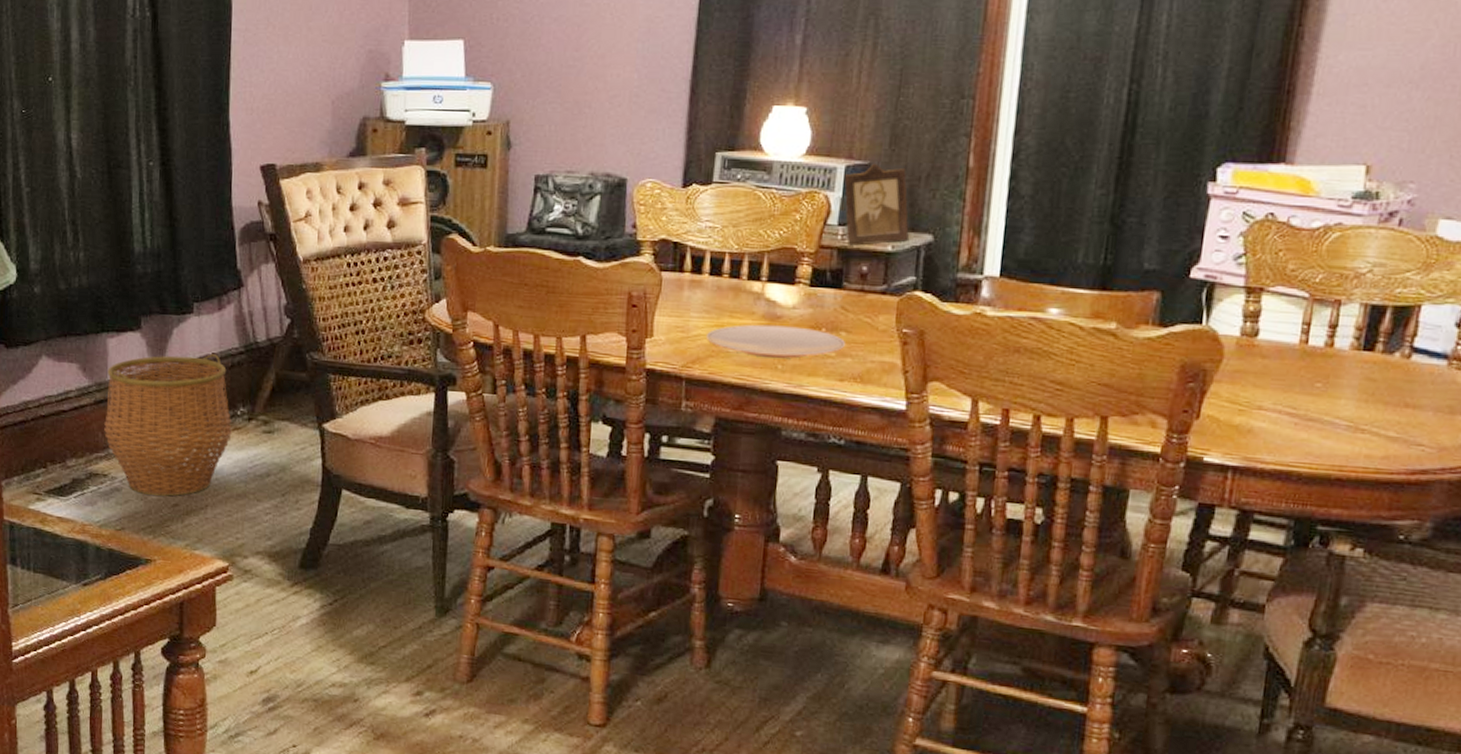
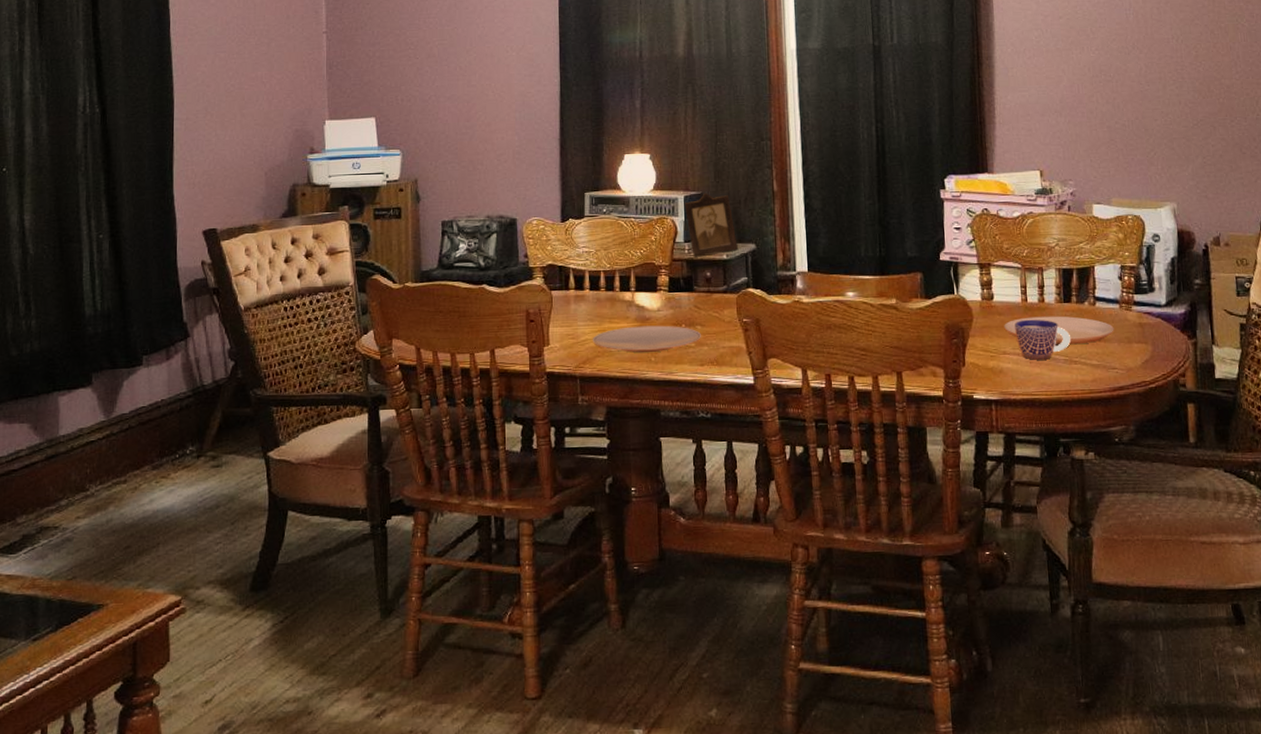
basket: present [104,354,232,497] -> none [55,400,182,541]
plate: none [1266,364,1433,409] -> present [1004,316,1114,345]
cup: none [1280,367,1363,423] -> present [1015,319,1071,360]

